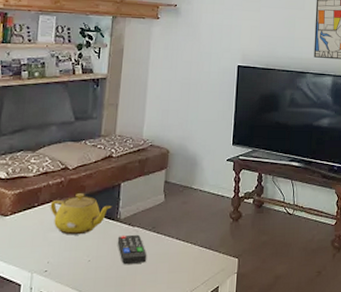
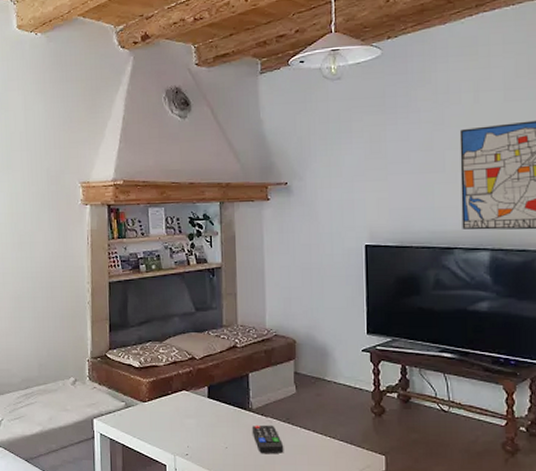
teapot: present [50,193,112,235] -> none [183,383,243,423]

